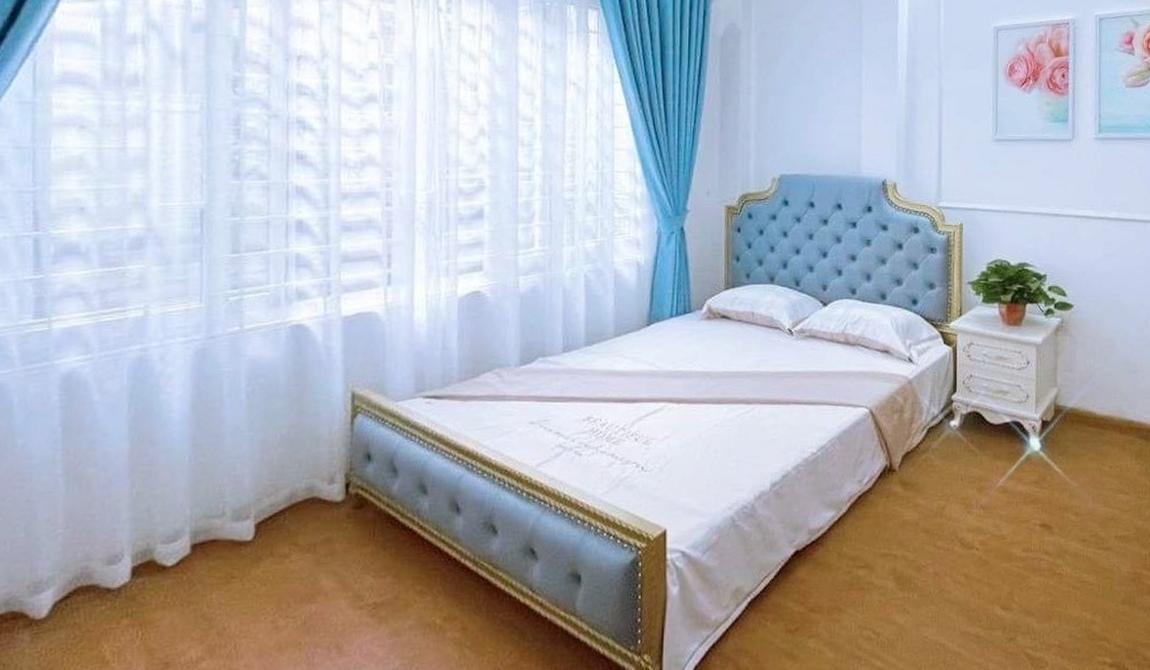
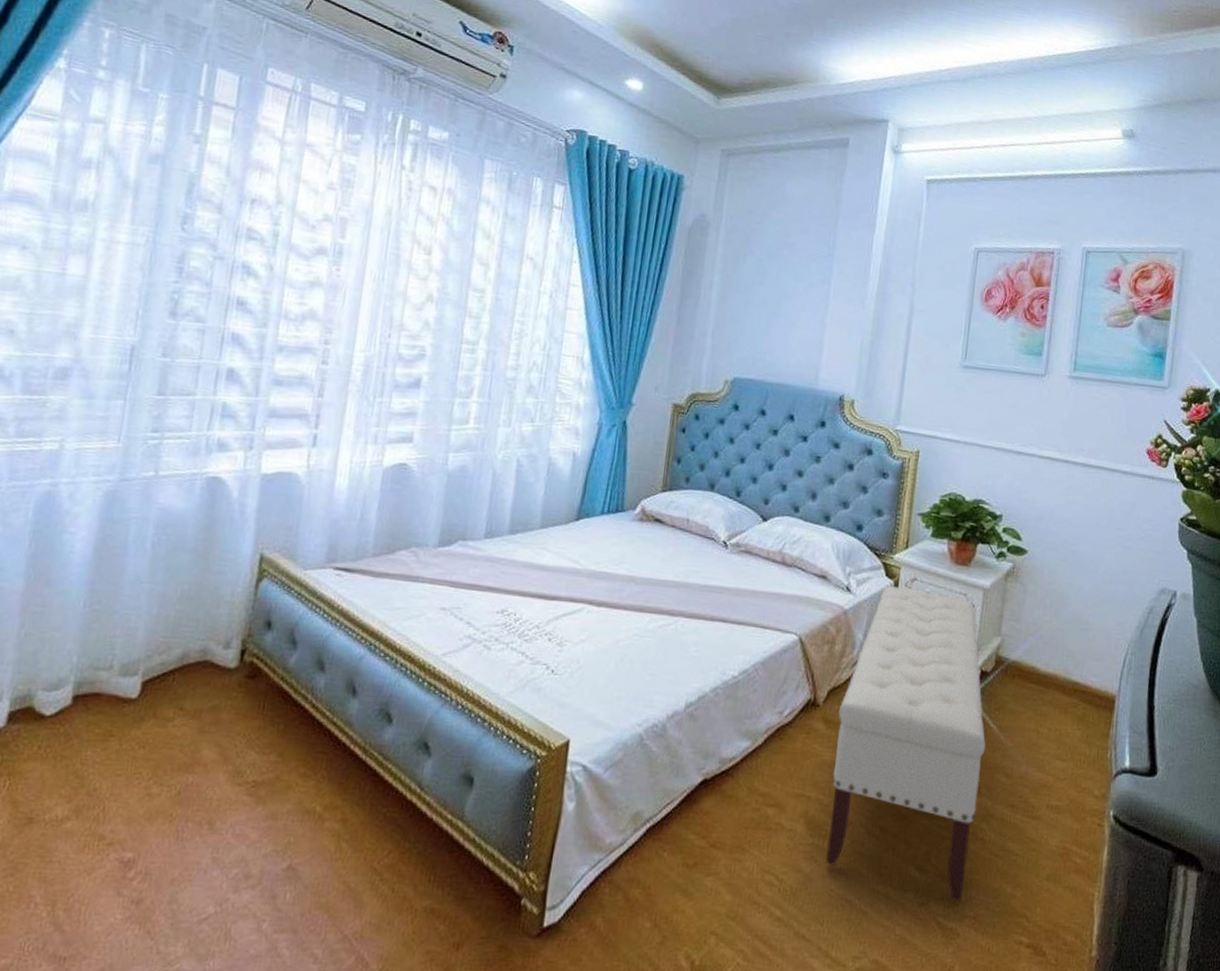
bench: none [914,352,1054,633] -> present [825,586,986,901]

